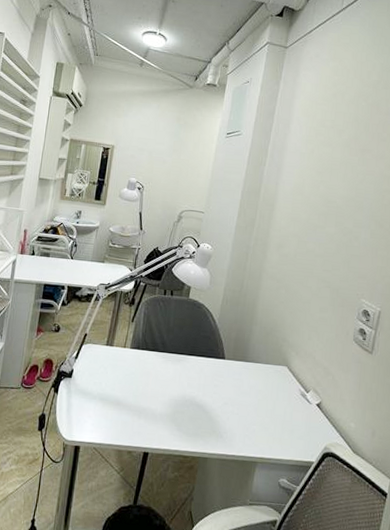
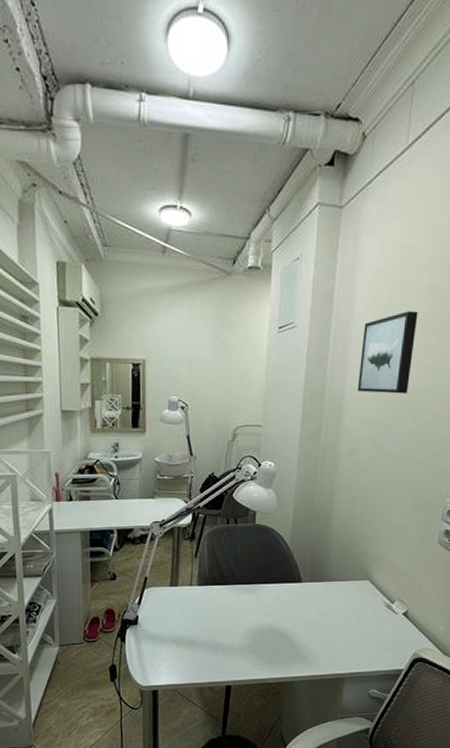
wall art: none [288,133,344,201] -> present [357,311,418,394]

